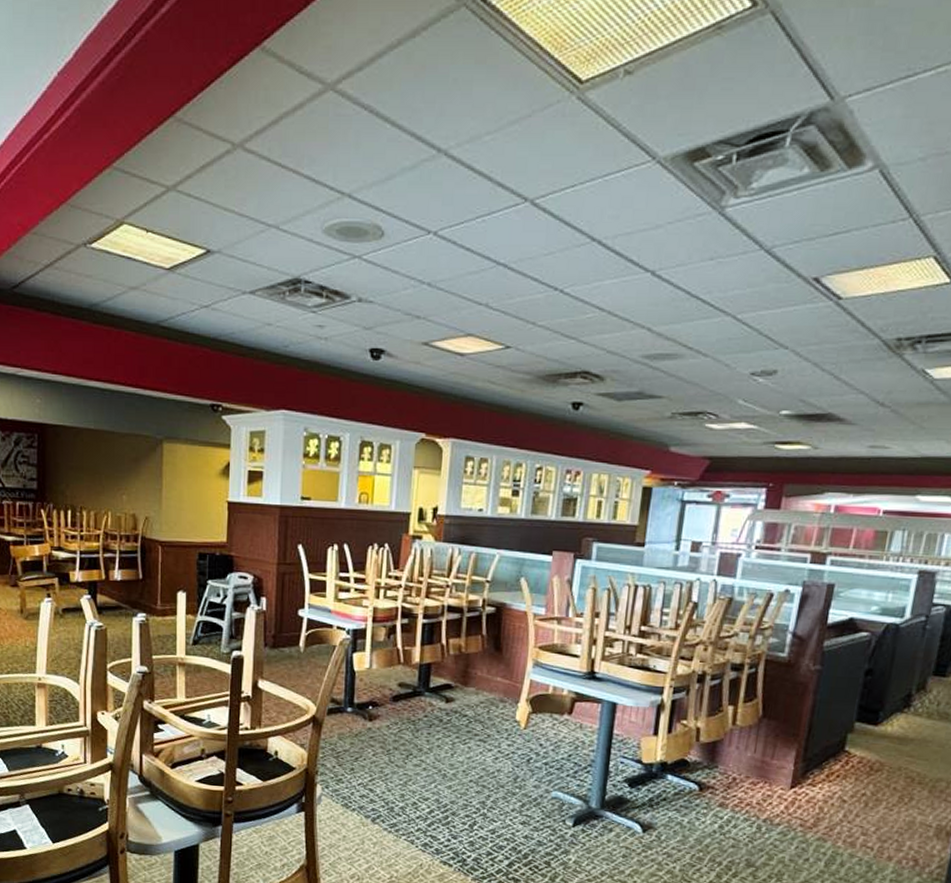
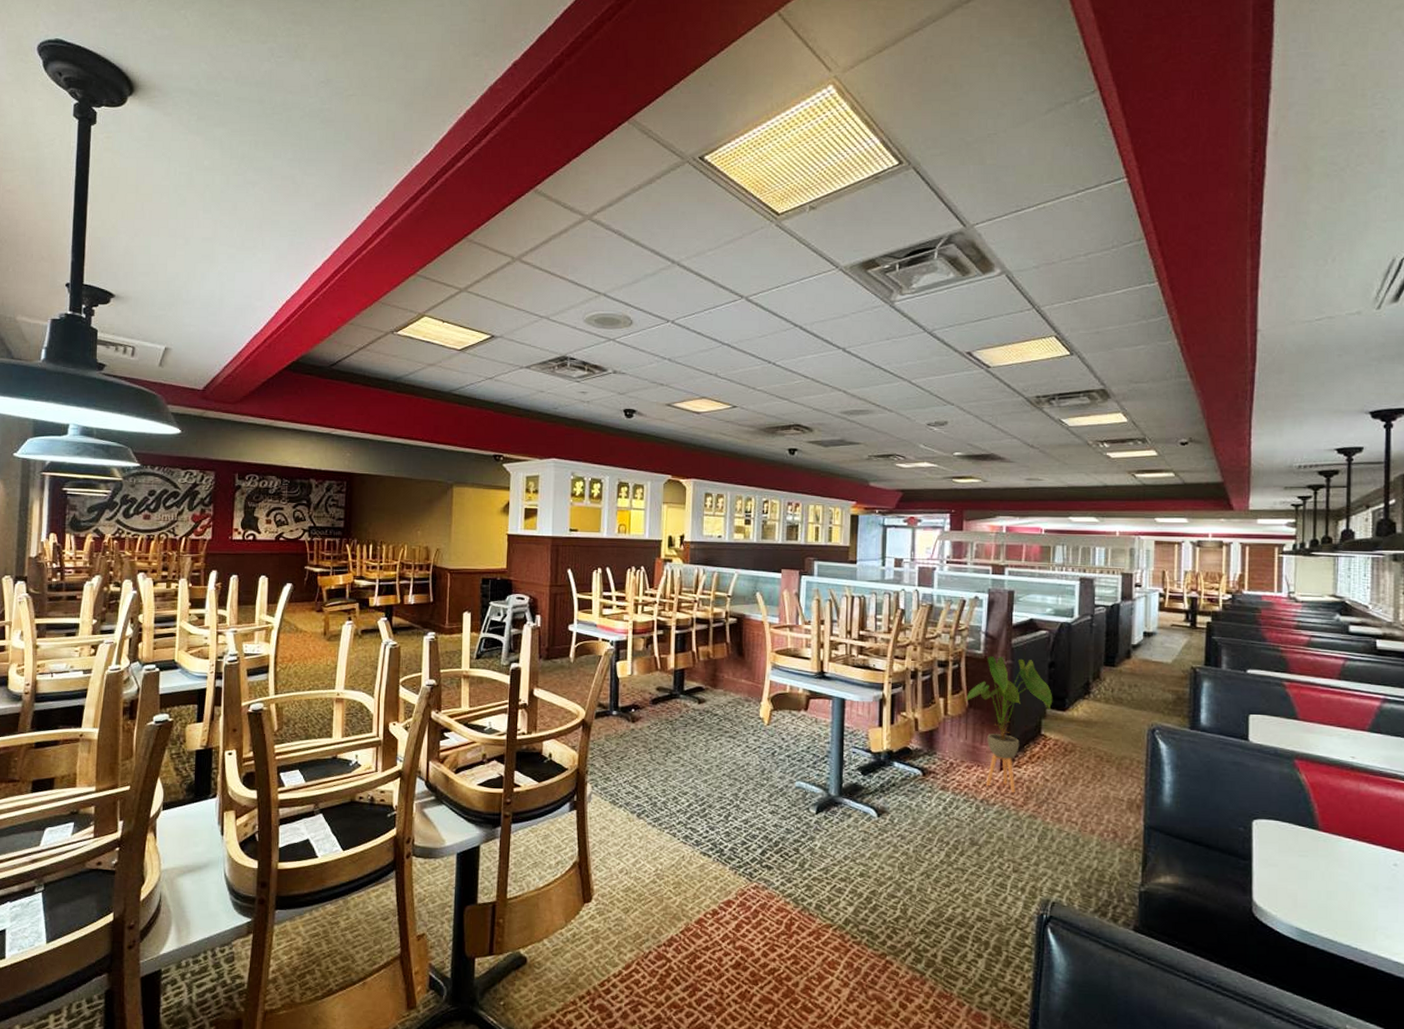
house plant: none [757,660,865,814] -> present [964,656,1053,793]

